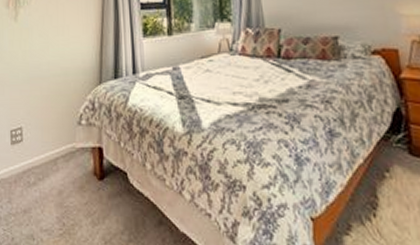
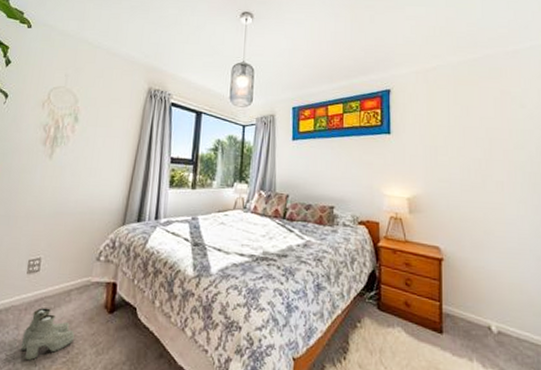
boots: none [17,179,67,235] -> present [21,307,75,361]

